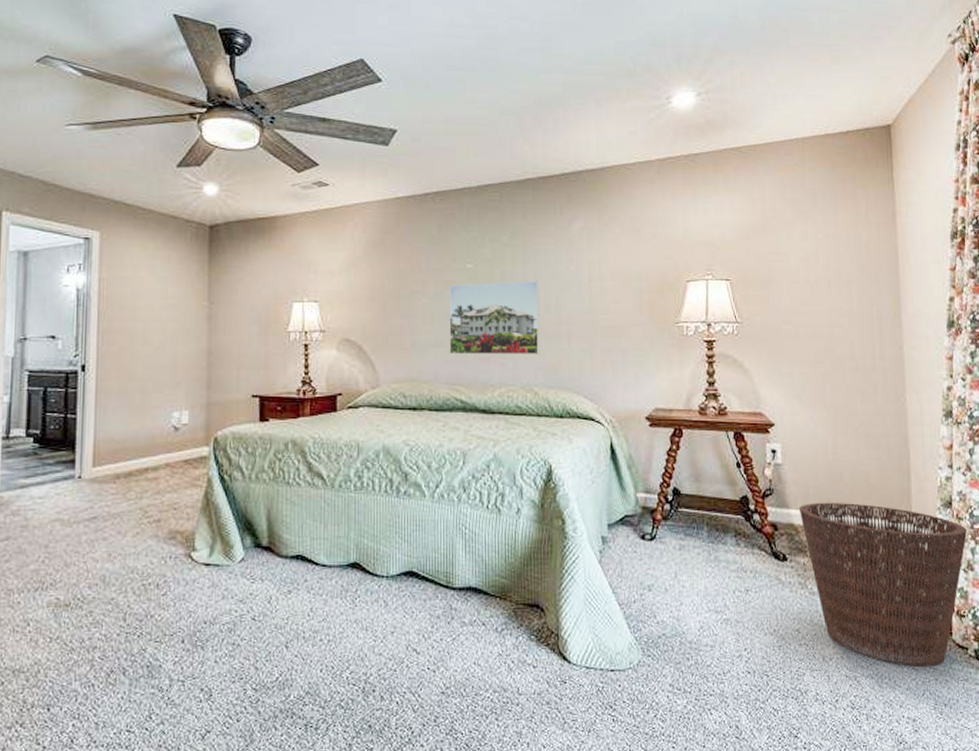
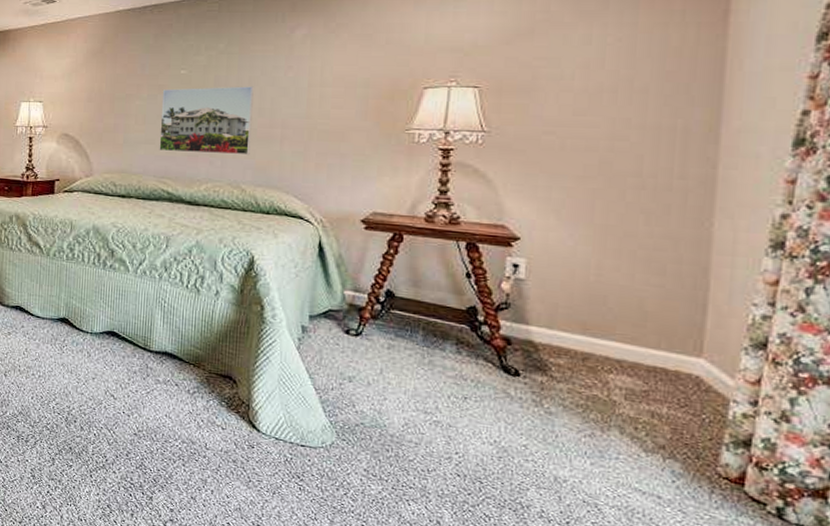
basket: present [799,502,968,667] -> none [542,322,788,515]

